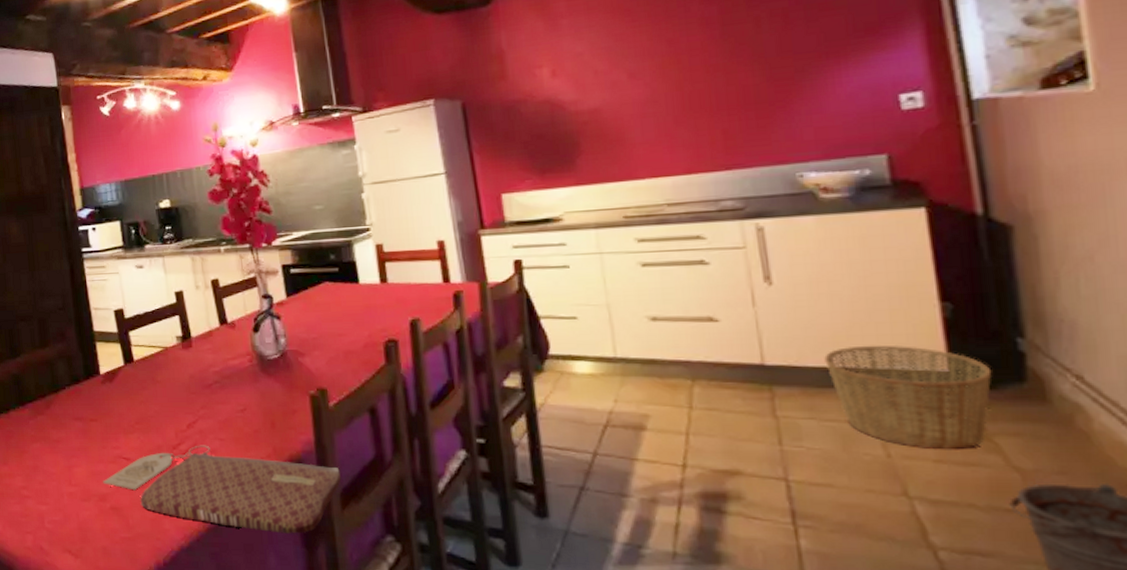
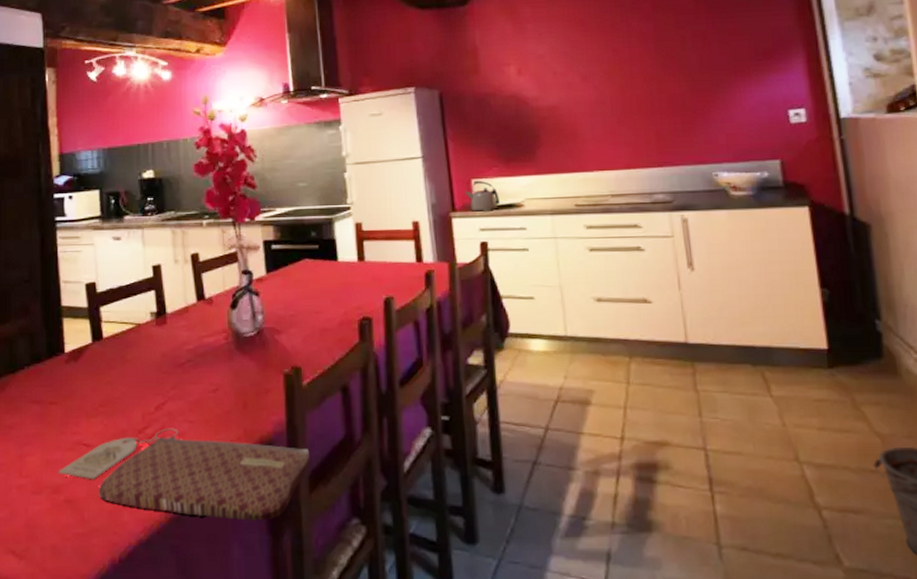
kettle: none [494,194,535,228] -> present [465,180,500,212]
basket: present [824,345,993,450] -> none [734,325,859,419]

